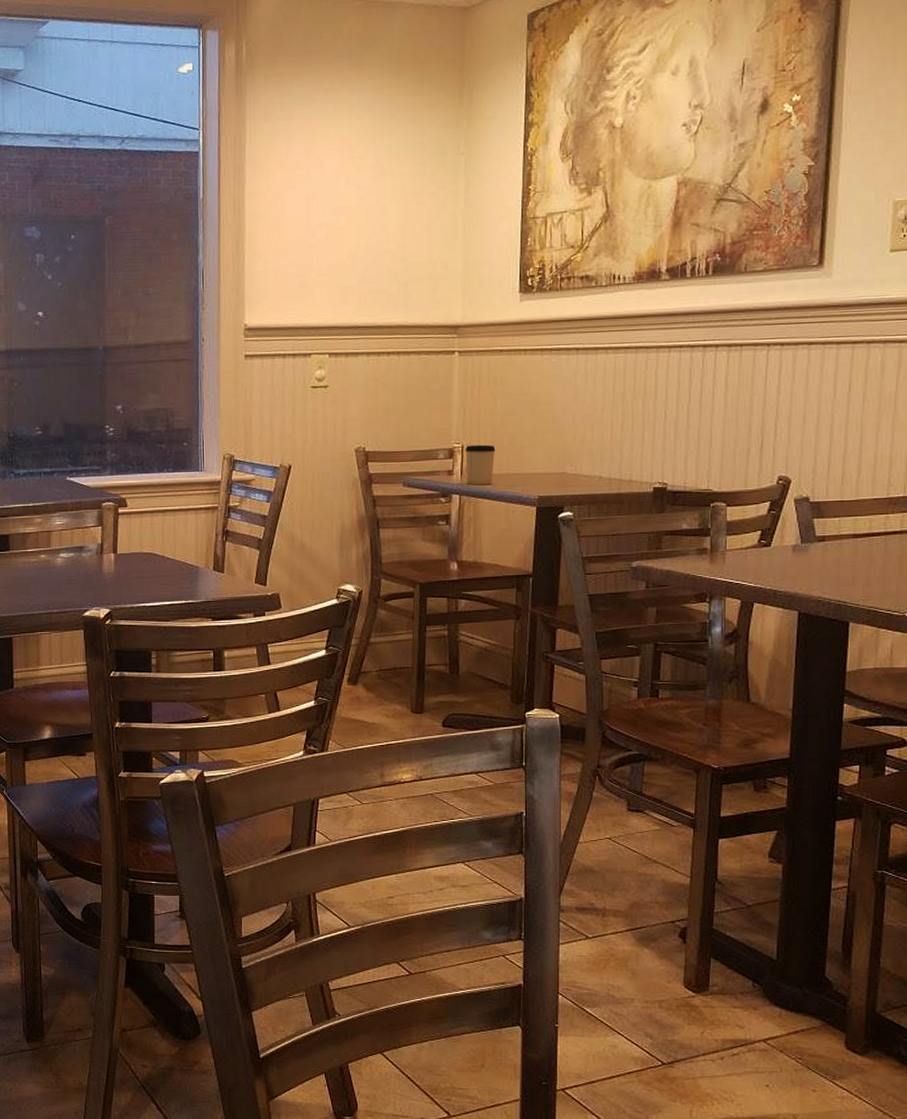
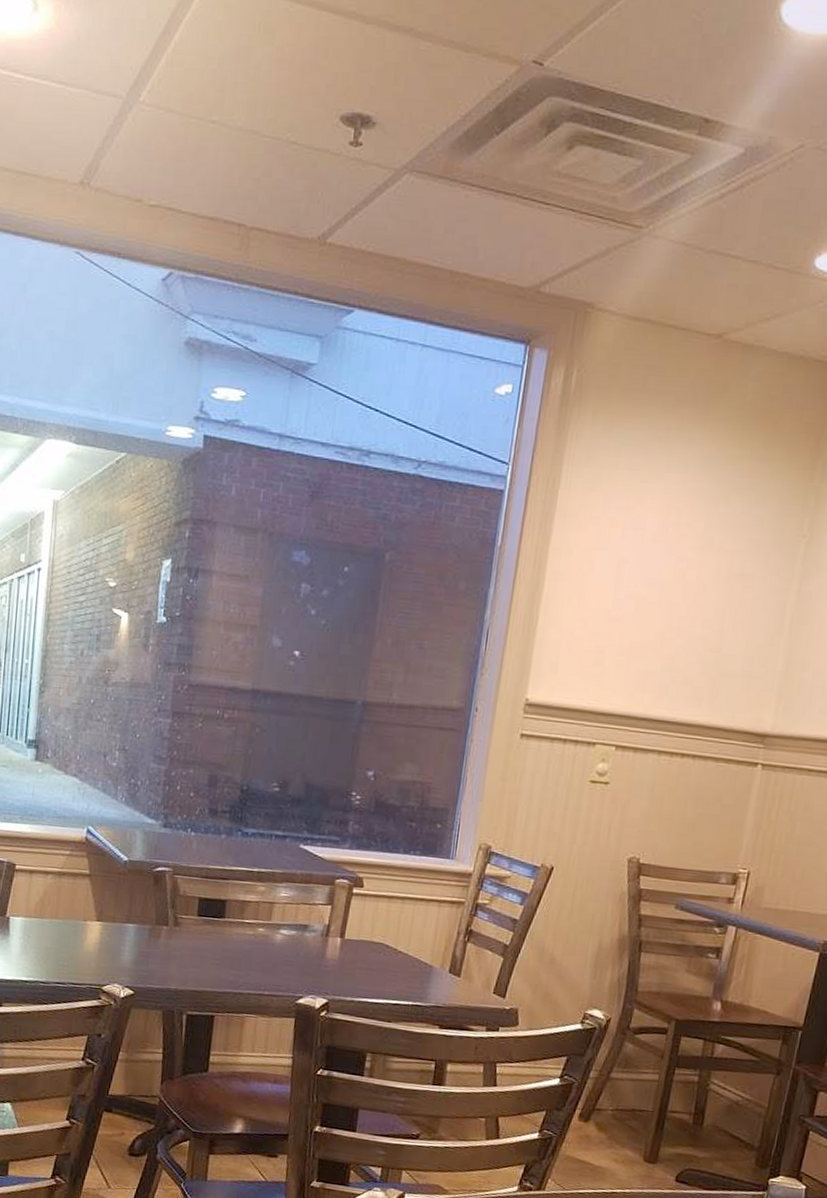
cup: present [465,444,496,485] -> none [747,872,786,921]

